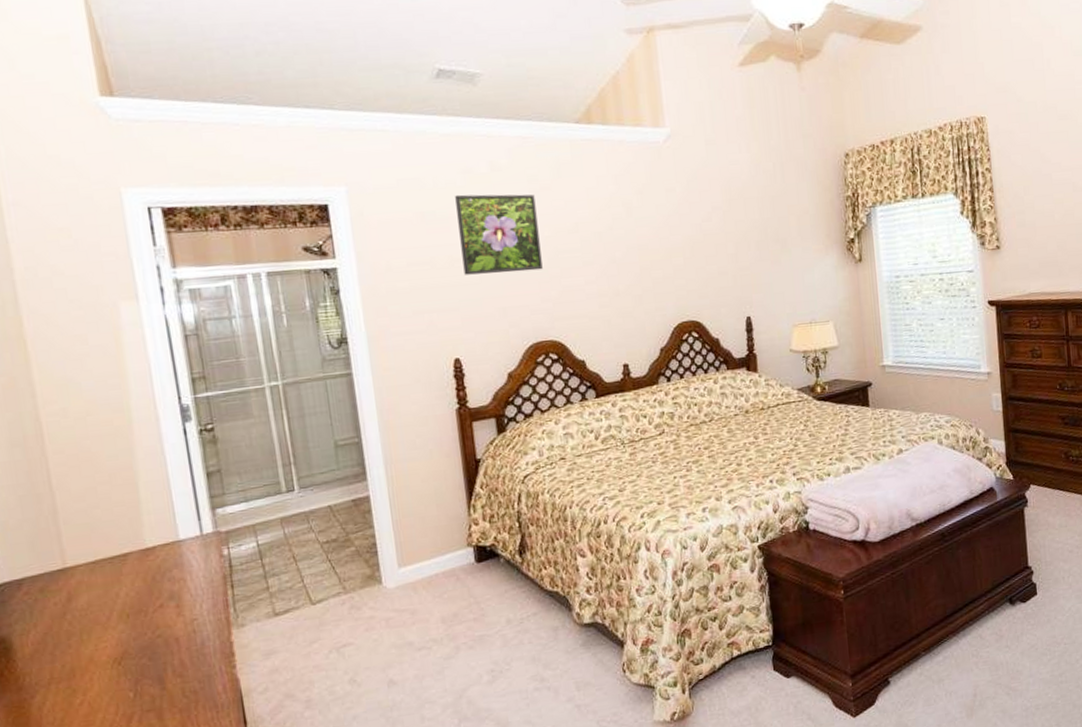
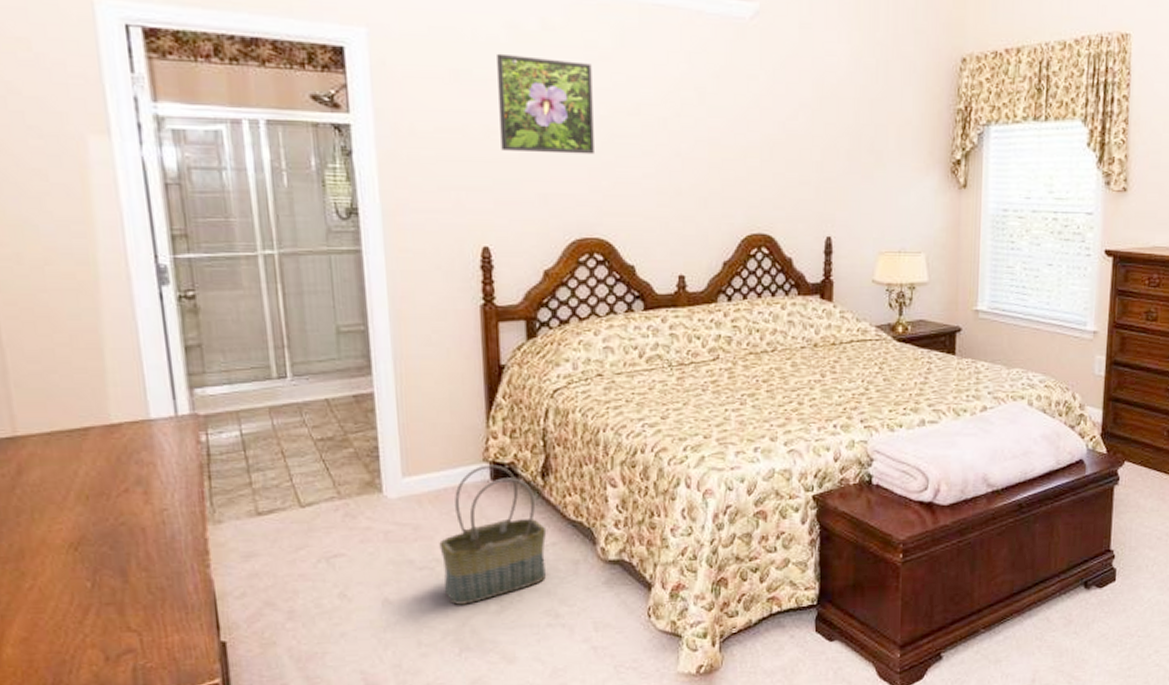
basket: none [434,548,530,679] -> present [439,464,547,605]

